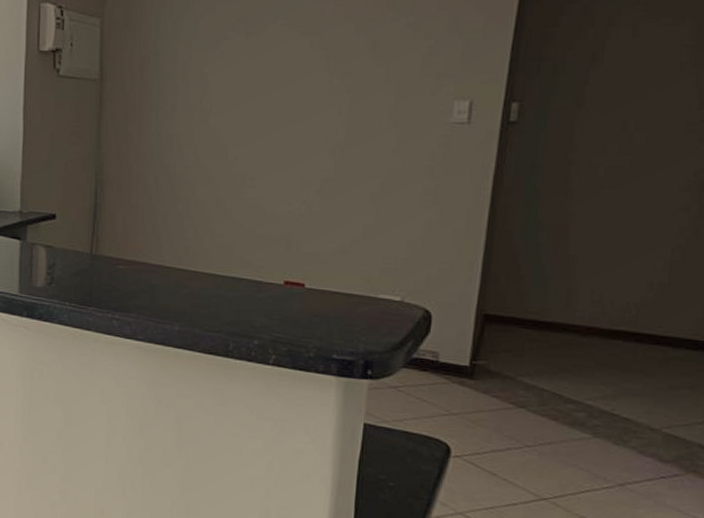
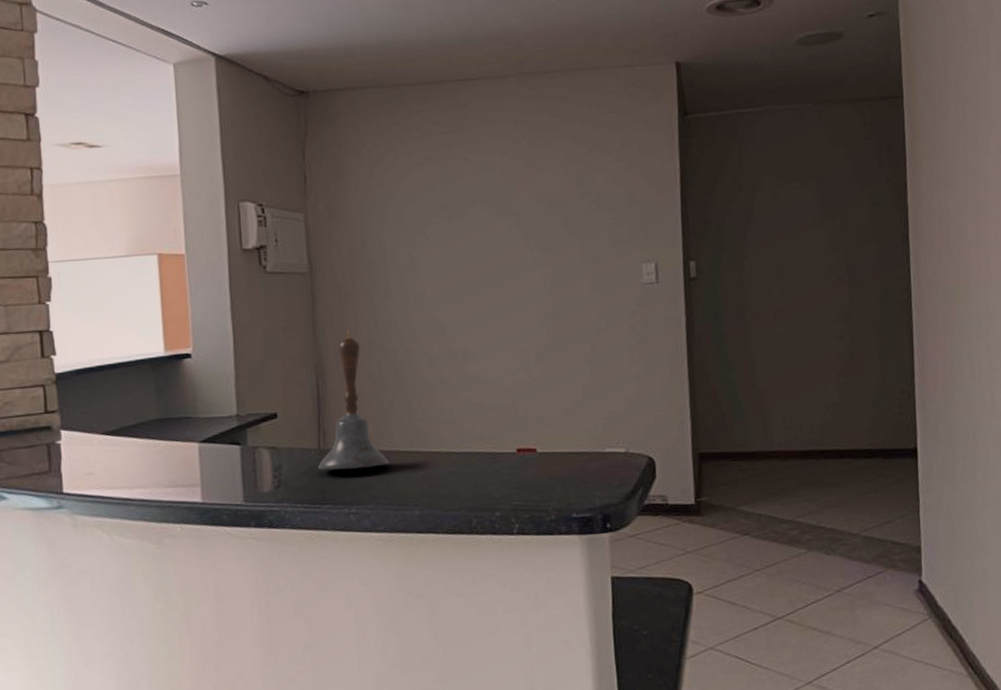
hand bell: none [89,142,155,279] -> present [318,331,389,470]

